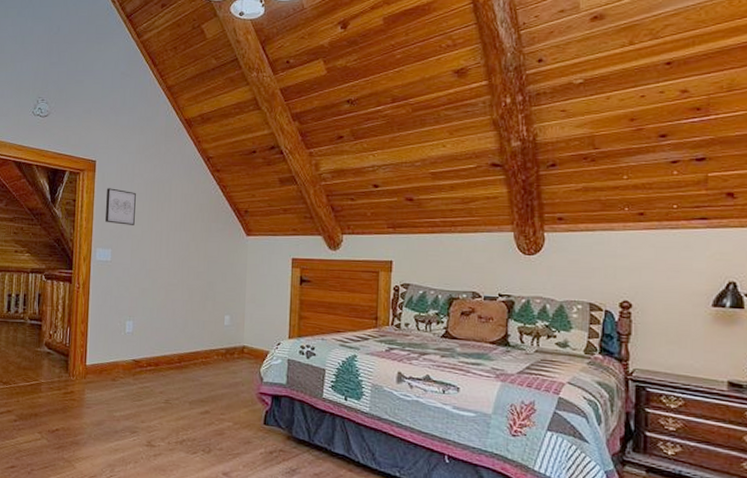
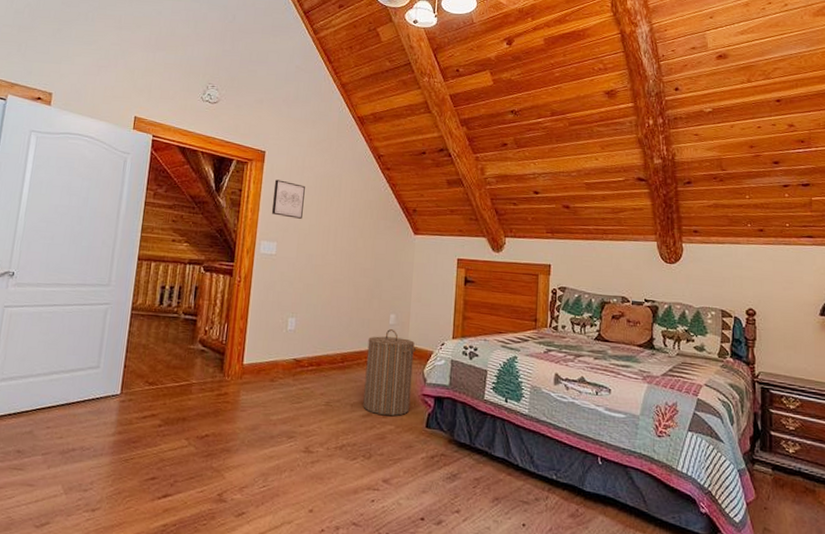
laundry hamper: none [201,330,252,414] -> present [363,329,417,417]

